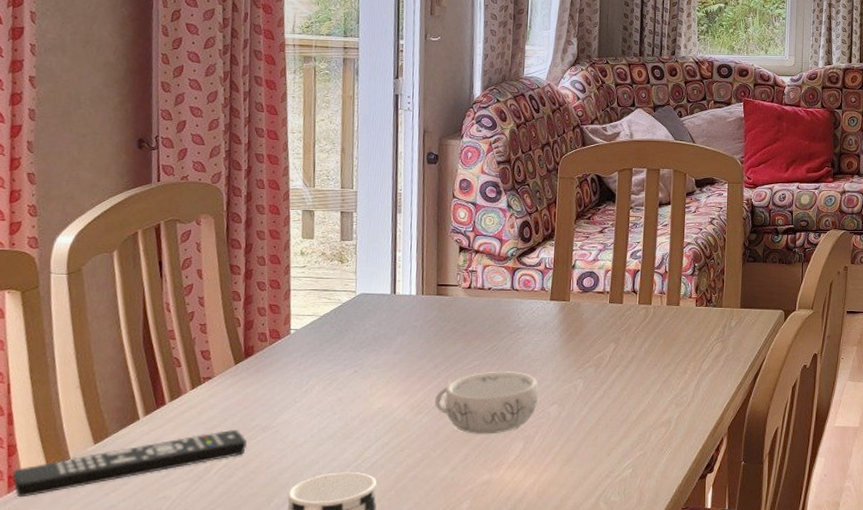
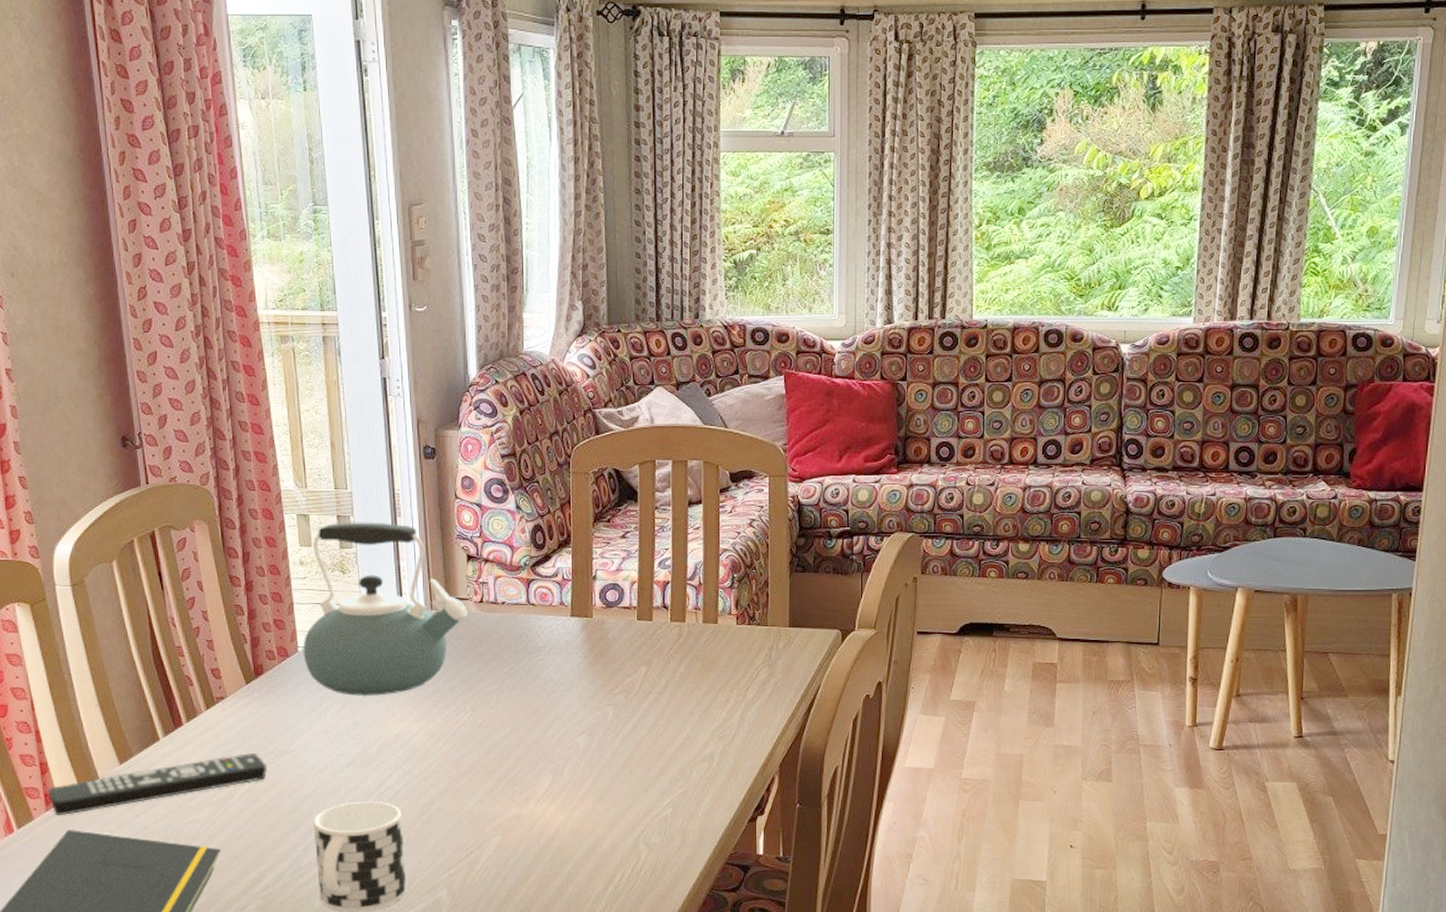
kettle: none [295,217,457,374] -> present [303,522,469,696]
decorative bowl: present [435,371,539,435] -> none [455,697,565,766]

